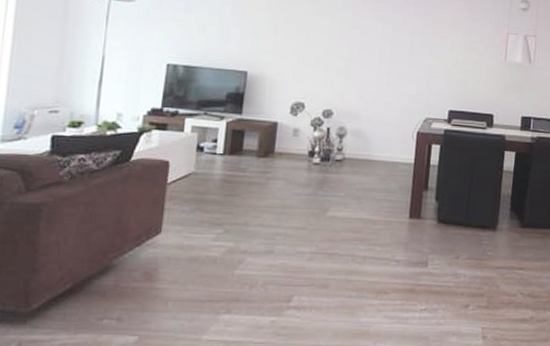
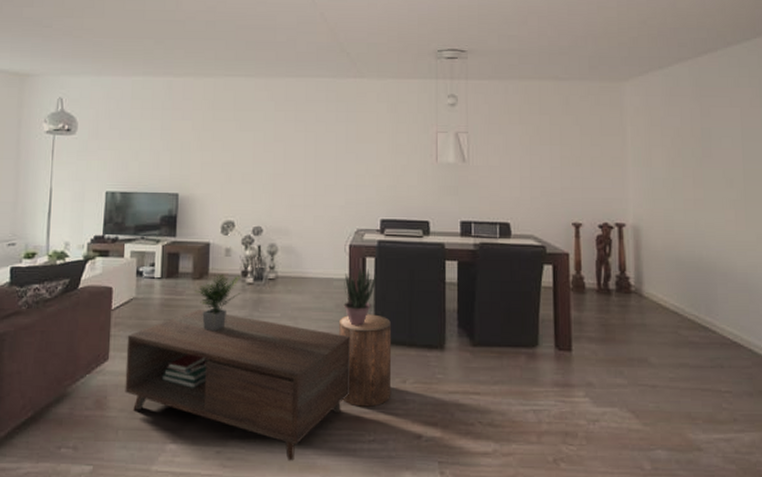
coffee table: none [177,153,412,329] -> present [125,274,351,461]
stool: none [399,196,451,280] -> present [338,314,392,407]
potted plant: none [407,153,441,207] -> present [343,267,377,326]

